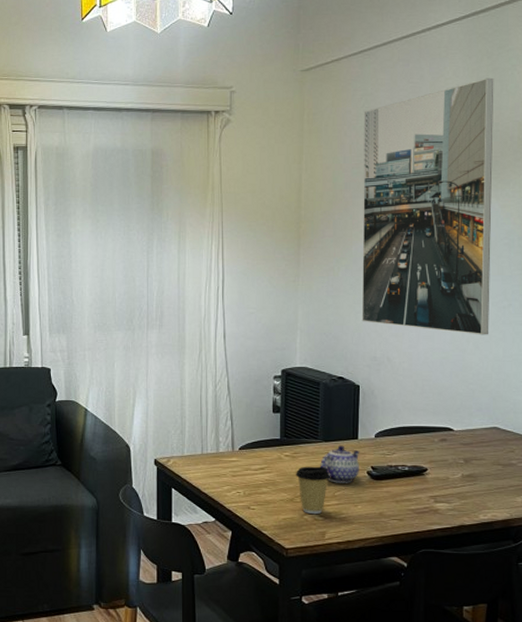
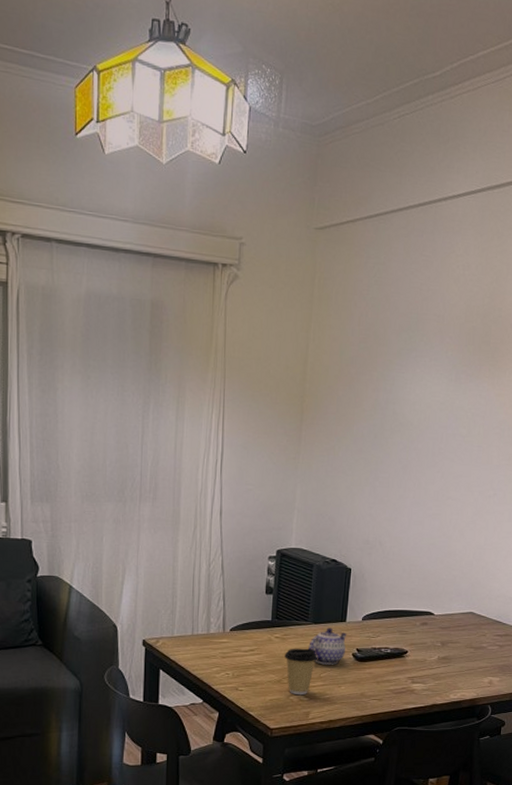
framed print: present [361,77,494,335] -> none [358,259,502,523]

